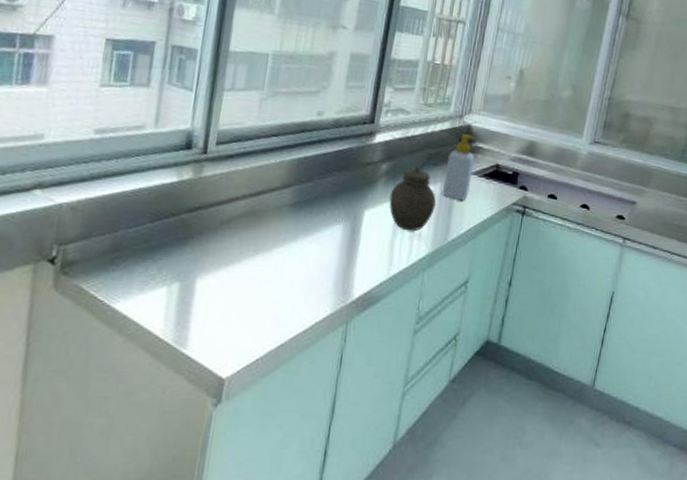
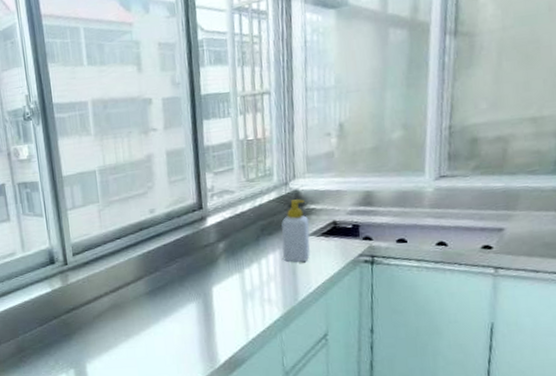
jar: present [389,165,436,231] -> none [232,238,279,298]

